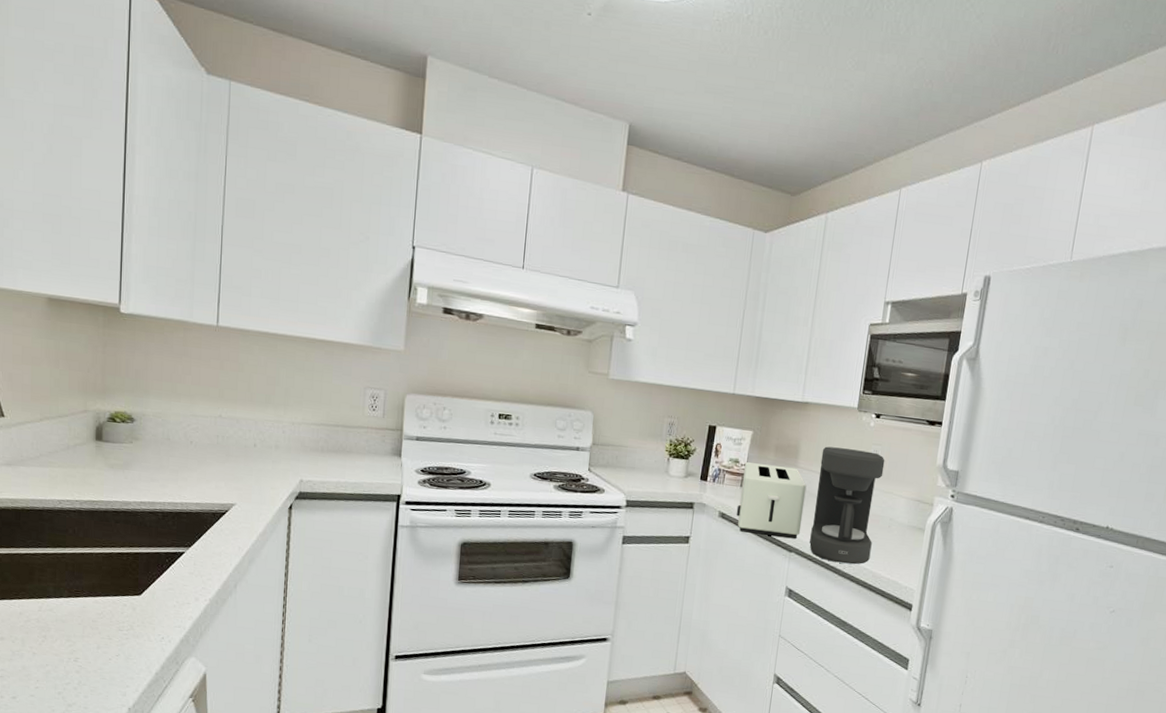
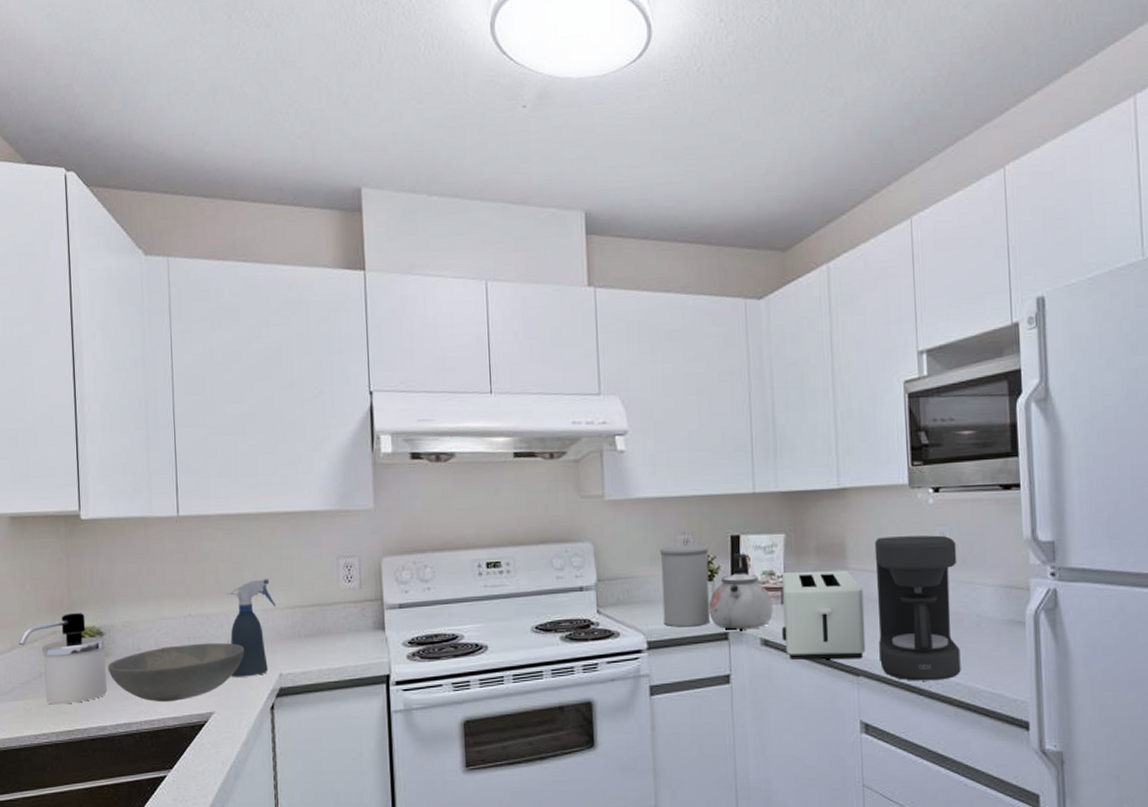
soap dispenser: none [48,396,137,477] -> present [18,613,108,705]
bowl: none [136,440,270,490] -> present [108,642,245,703]
spray bottle: none [255,394,303,479] -> present [226,579,276,677]
canister: none [642,425,689,494] -> present [660,545,711,627]
kettle: none [681,440,734,503] -> present [709,553,773,630]

